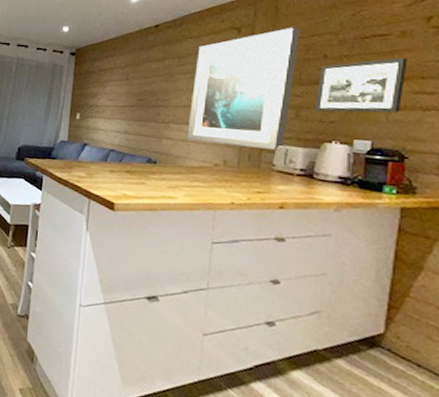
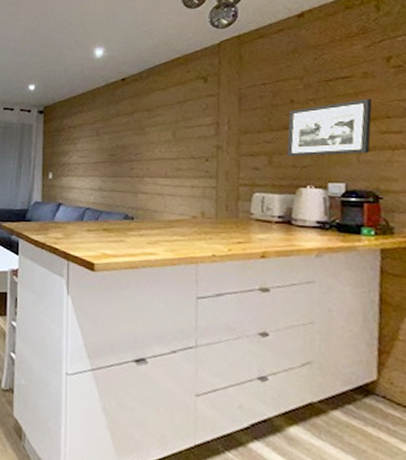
wall art: present [187,27,301,151] -> none [162,73,266,199]

